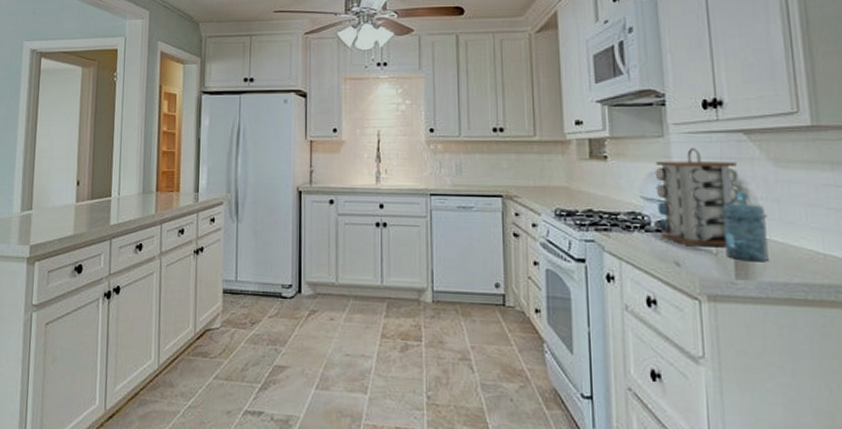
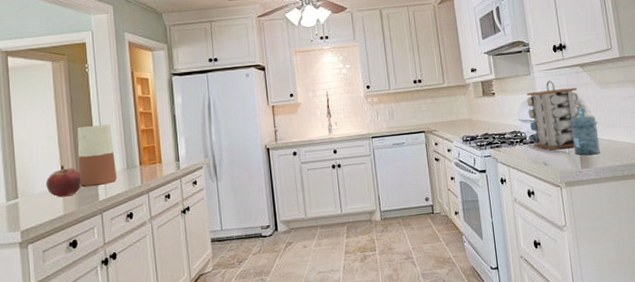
fruit: none [60,184,96,216] -> present [46,168,82,198]
vase: none [93,141,132,208] -> present [77,124,117,187]

